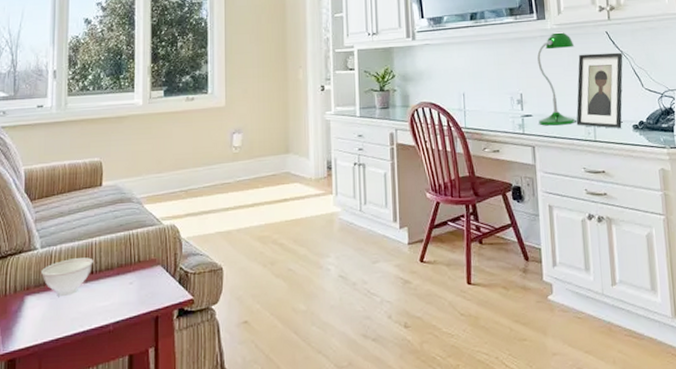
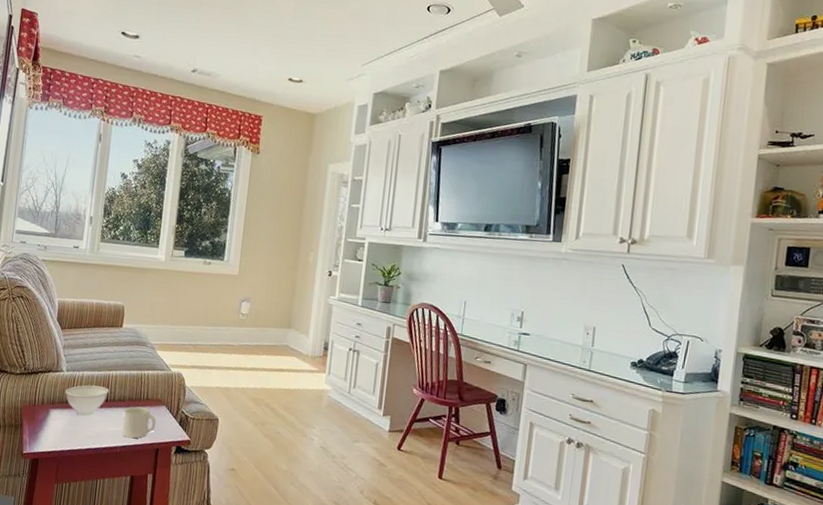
cup: none [113,272,152,311] -> present [122,406,156,439]
desk lamp: present [537,31,576,126] -> none [535,256,587,350]
picture frame: present [576,52,623,129] -> none [573,283,636,364]

